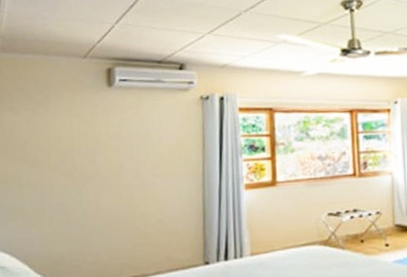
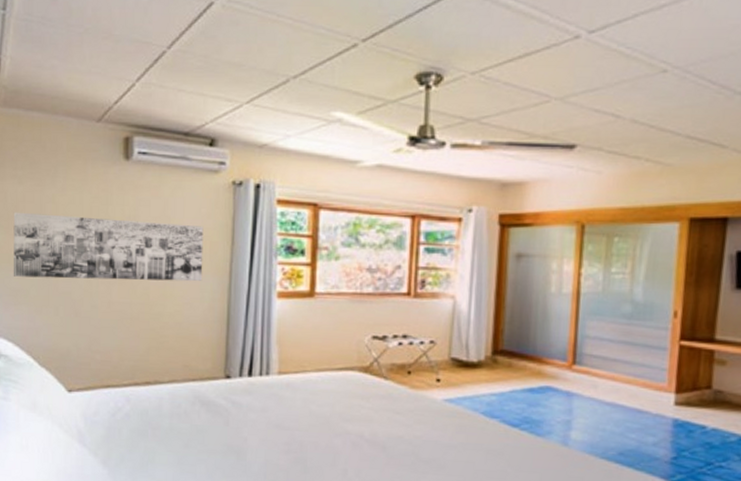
wall art: none [10,135,180,195] -> present [13,212,204,282]

